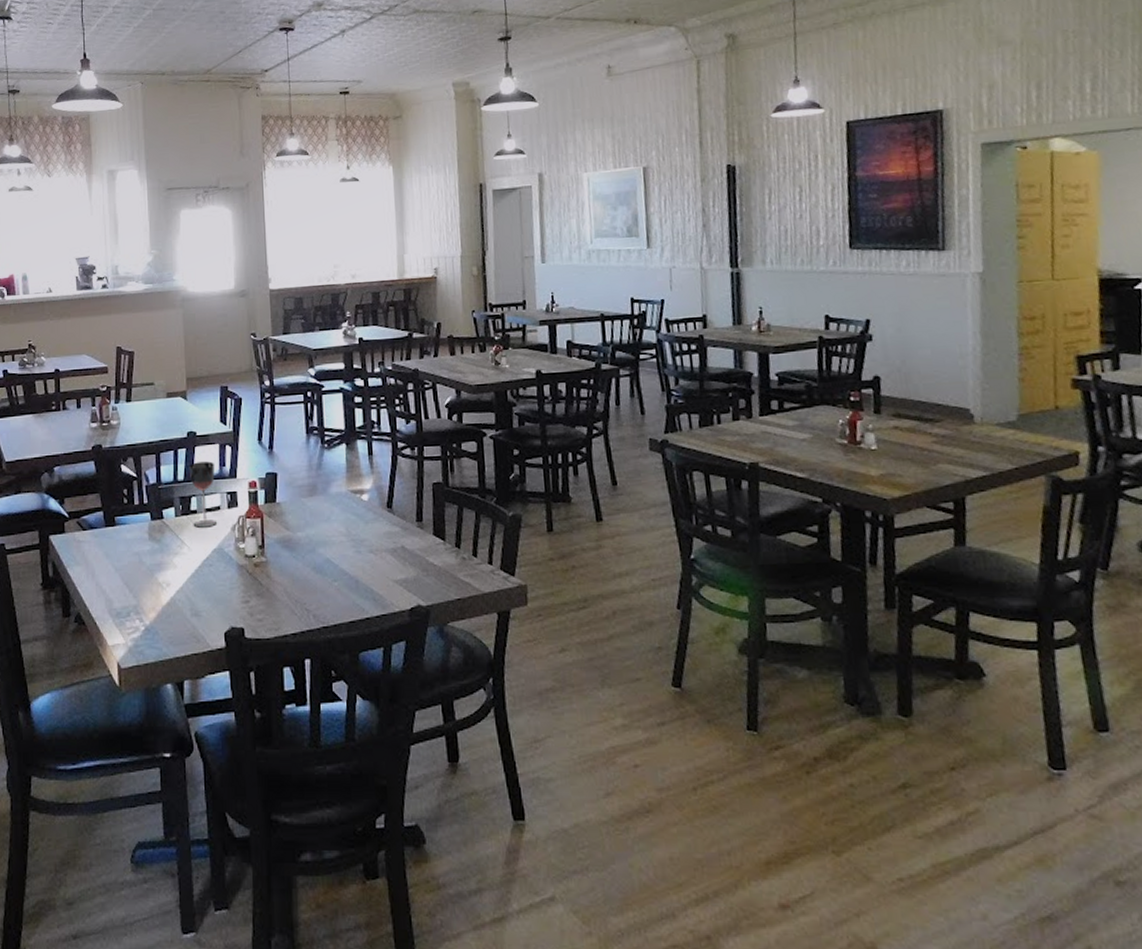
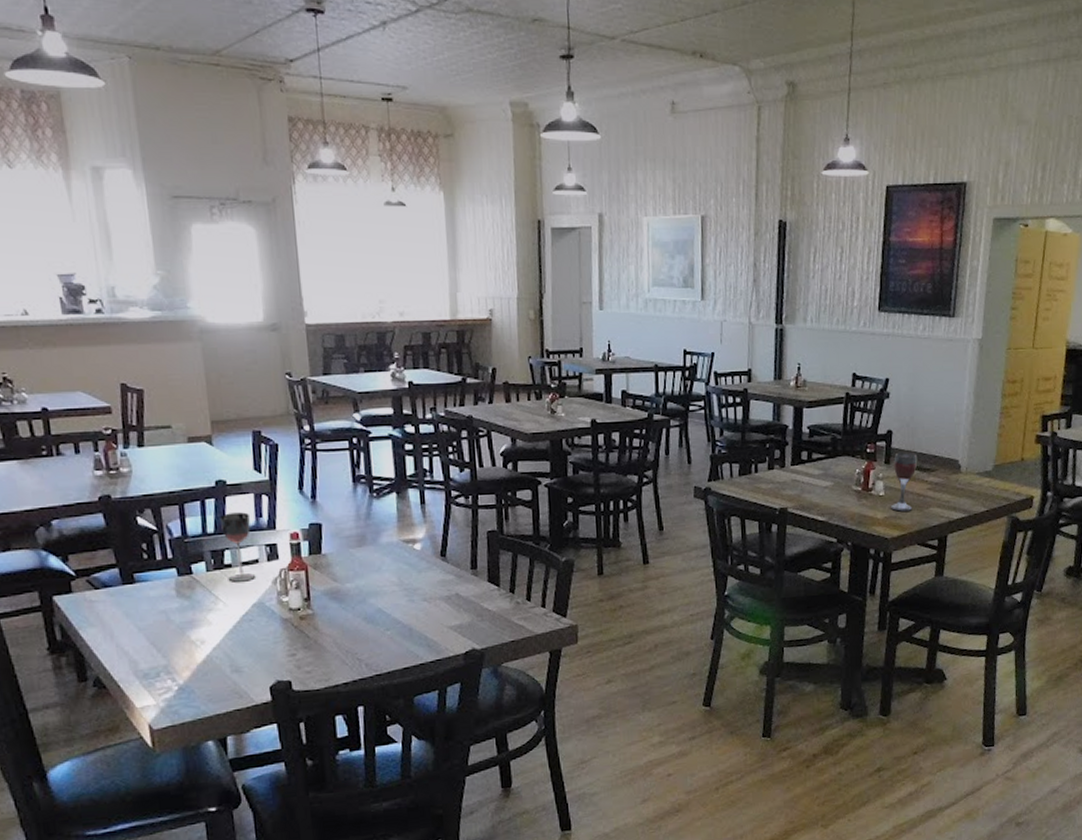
cup: none [885,400,917,468] -> present [890,452,918,512]

